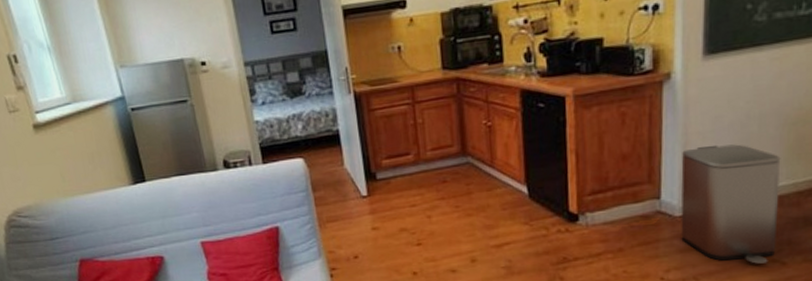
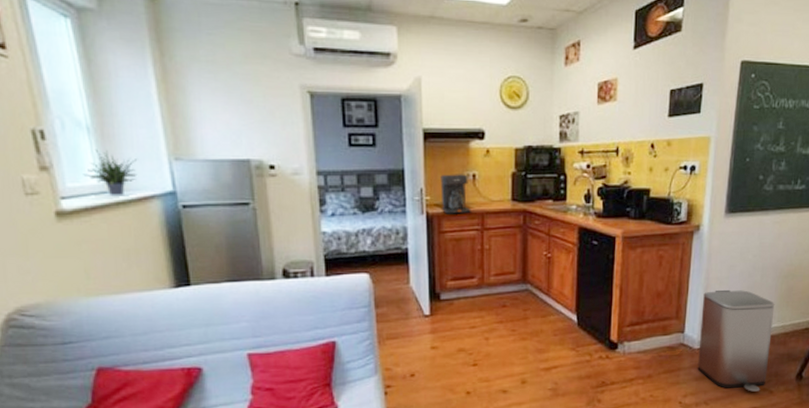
potted plant: none [49,66,92,107] -> present [83,149,138,197]
coffee maker: none [364,47,400,91] -> present [440,174,471,214]

